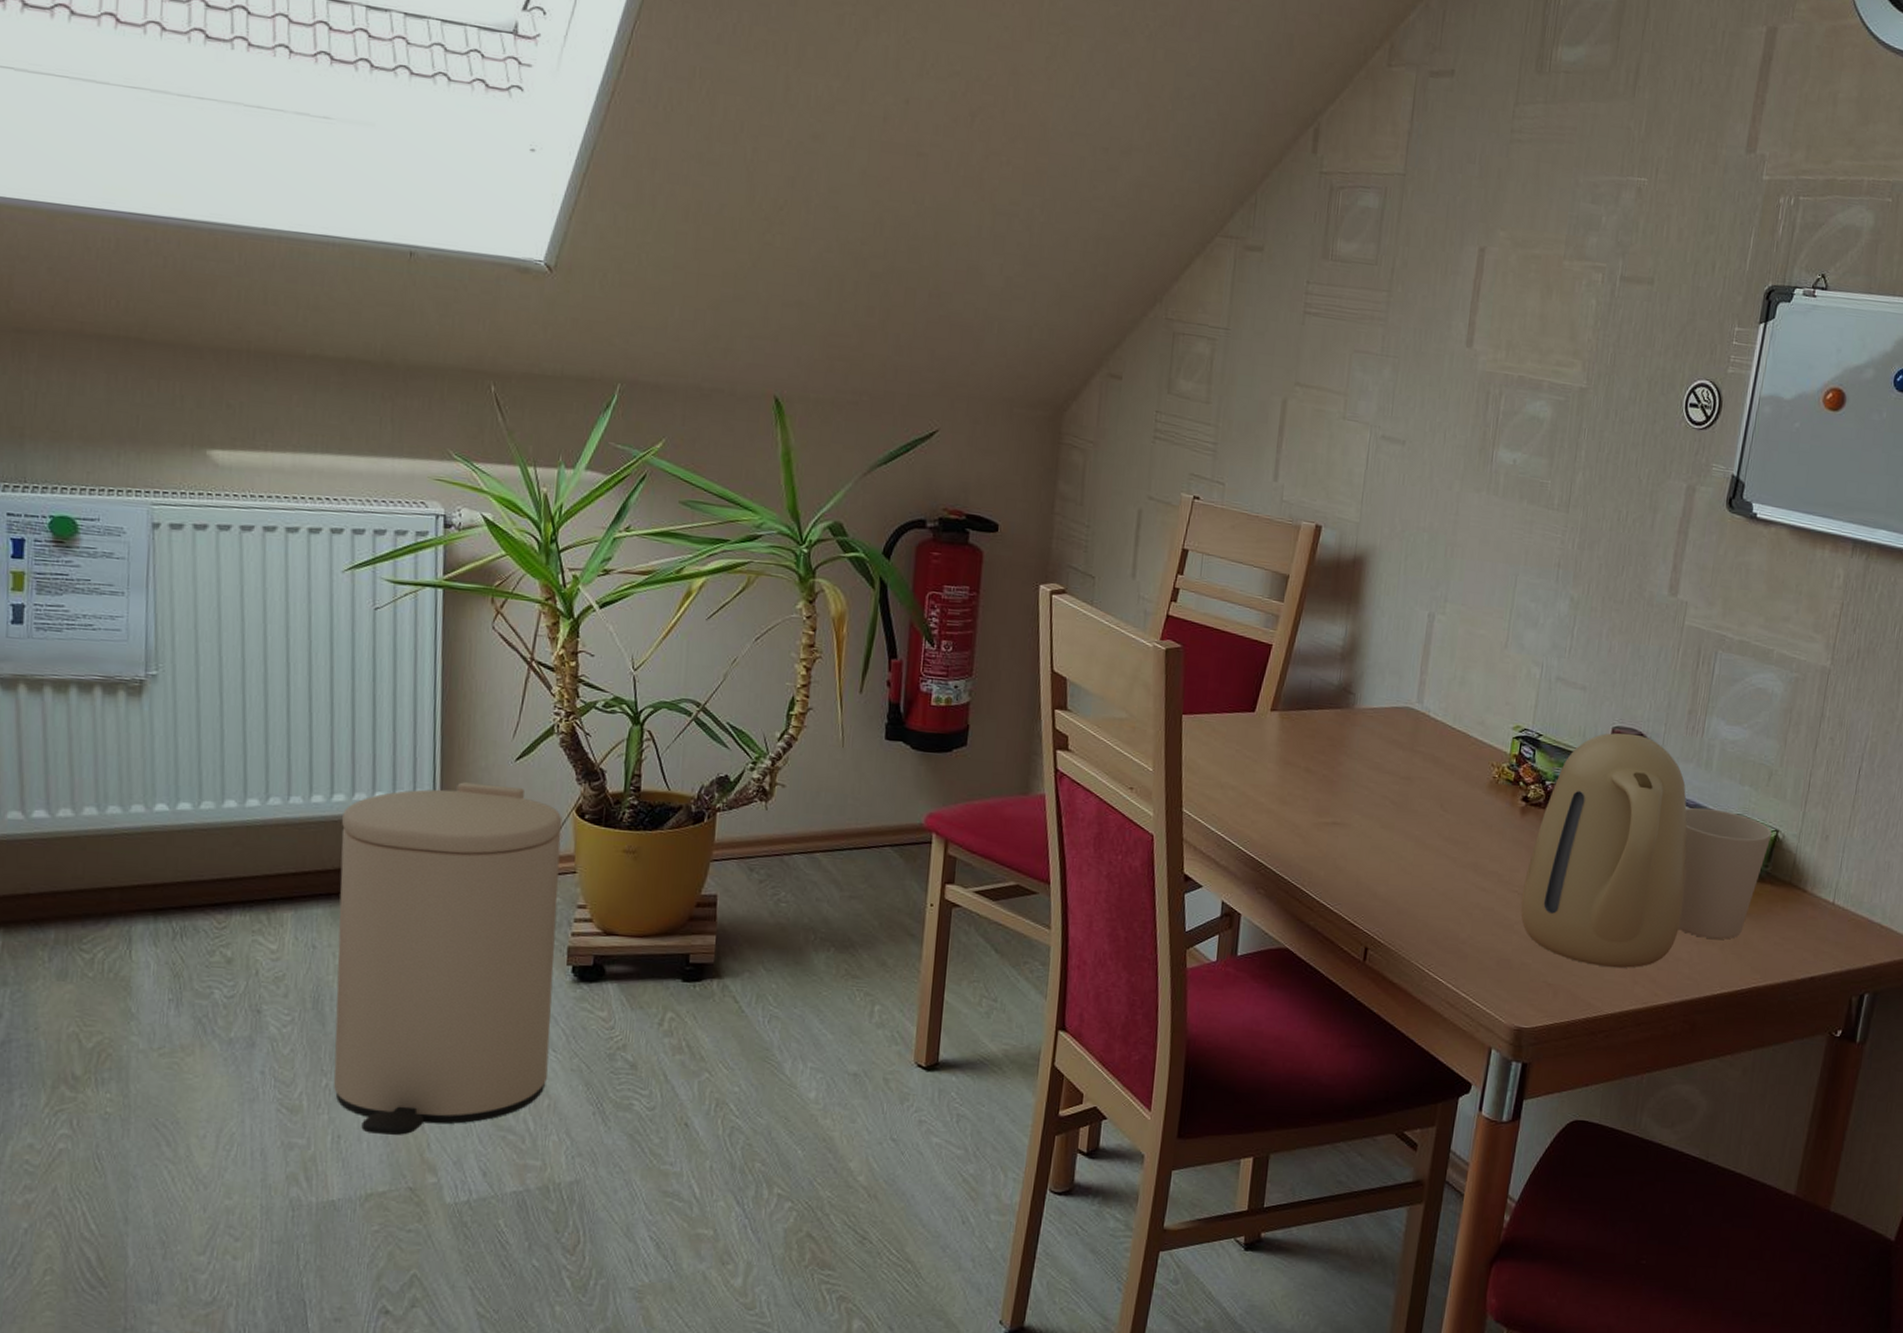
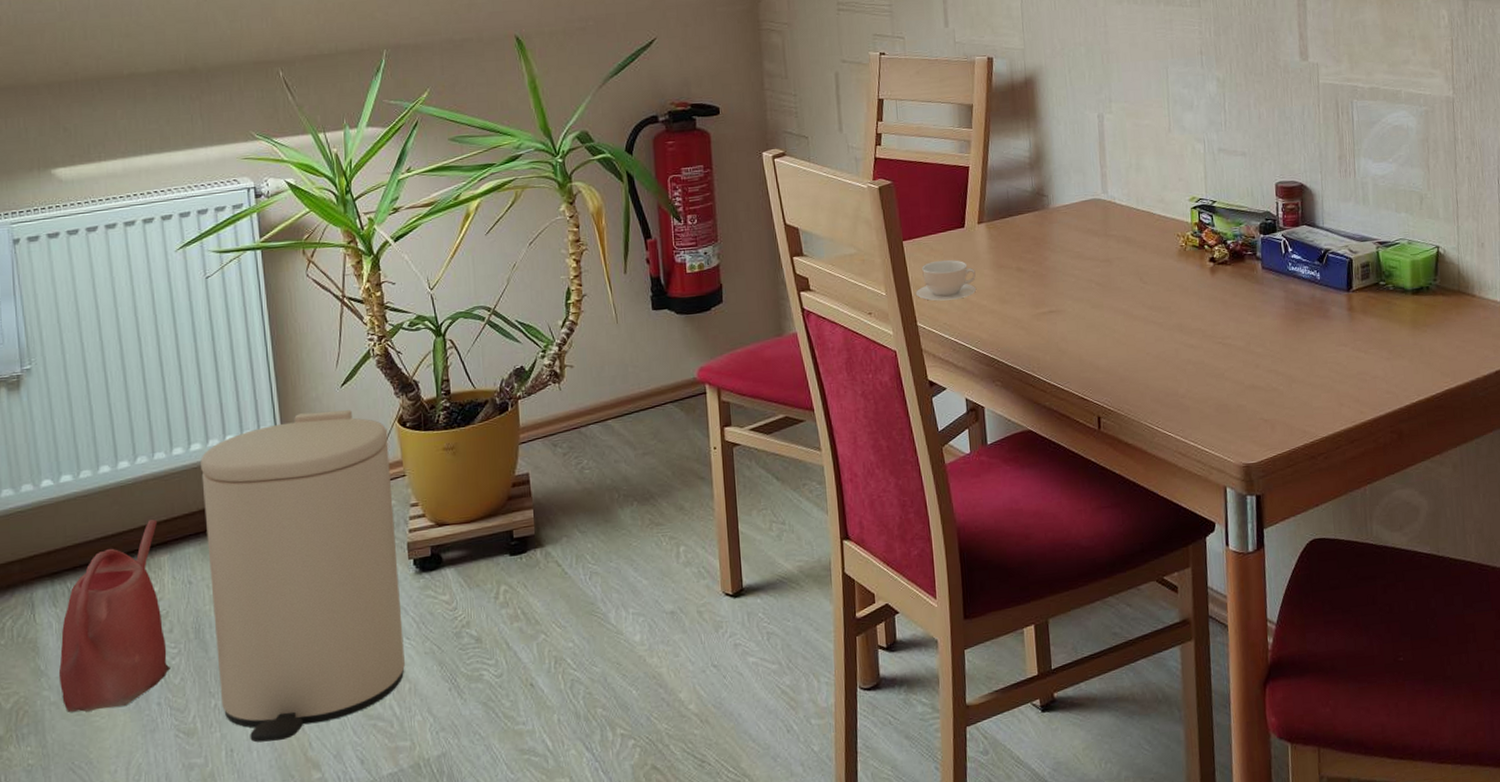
watering can: none [151,869,284,1068] -> present [58,519,170,713]
teacup: none [1186,743,1258,791] -> present [915,259,977,301]
kettle: present [1520,732,1687,968] -> none [1225,185,1370,396]
dixie cup: present [1677,807,1772,940] -> none [1354,238,1434,354]

